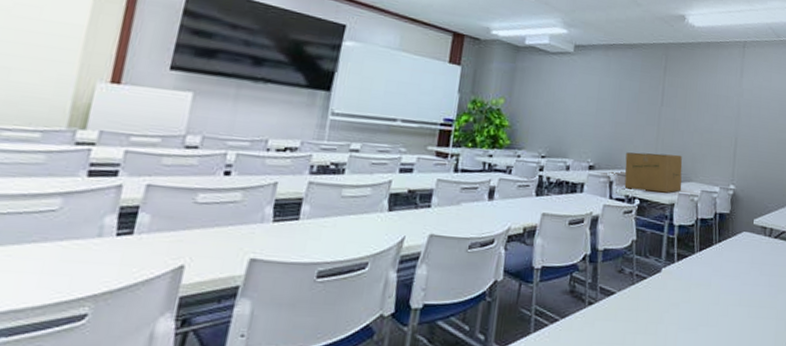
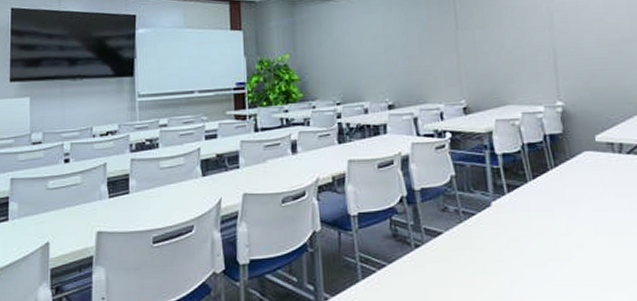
box: present [624,152,683,193] -> none [426,78,498,123]

